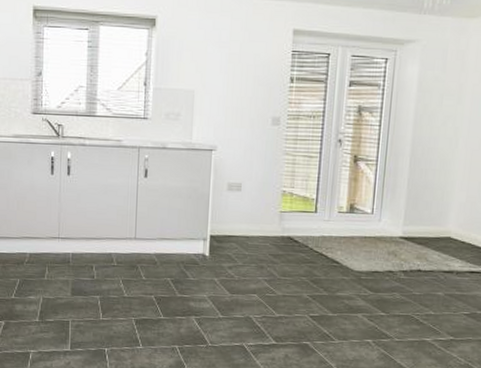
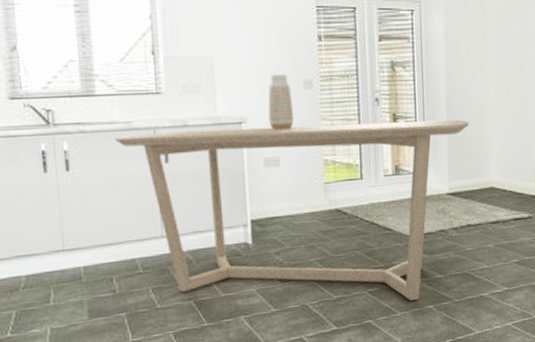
dining table: none [107,151,433,332] -> present [115,119,469,301]
vase: none [236,110,260,161] -> present [268,74,295,131]

